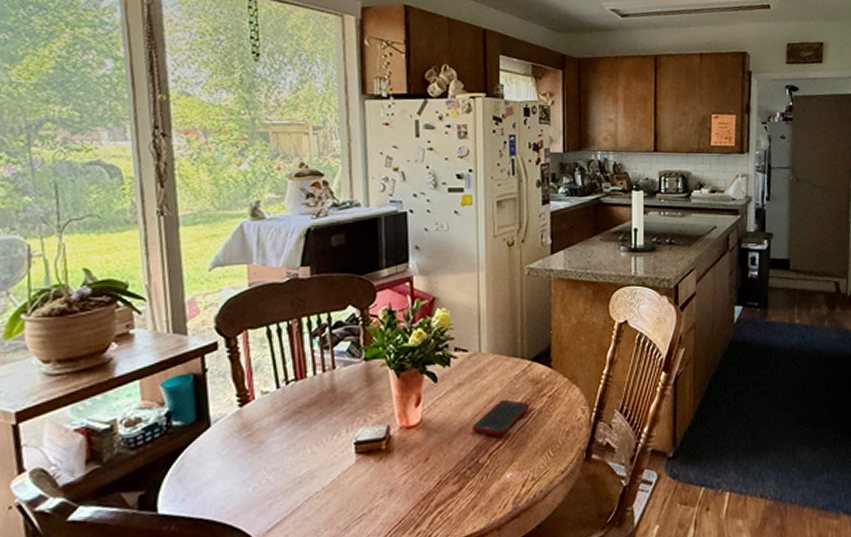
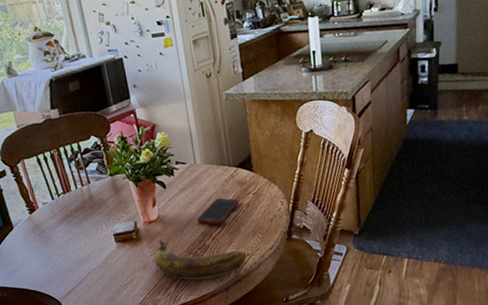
banana: none [406,452,531,514] -> present [154,239,247,280]

